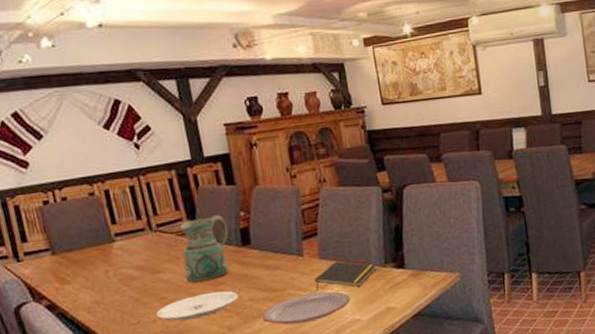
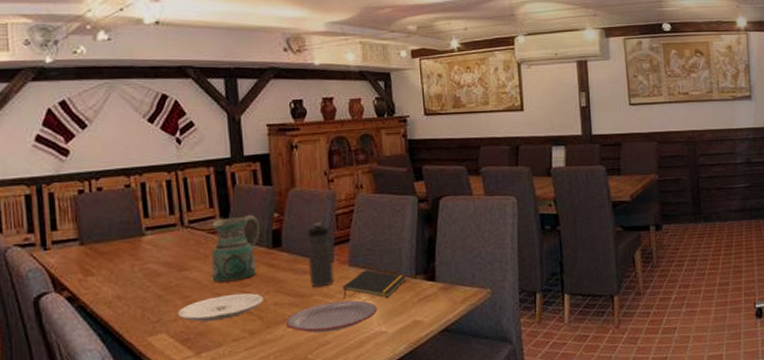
water bottle: none [274,218,306,282] -> present [306,222,334,288]

